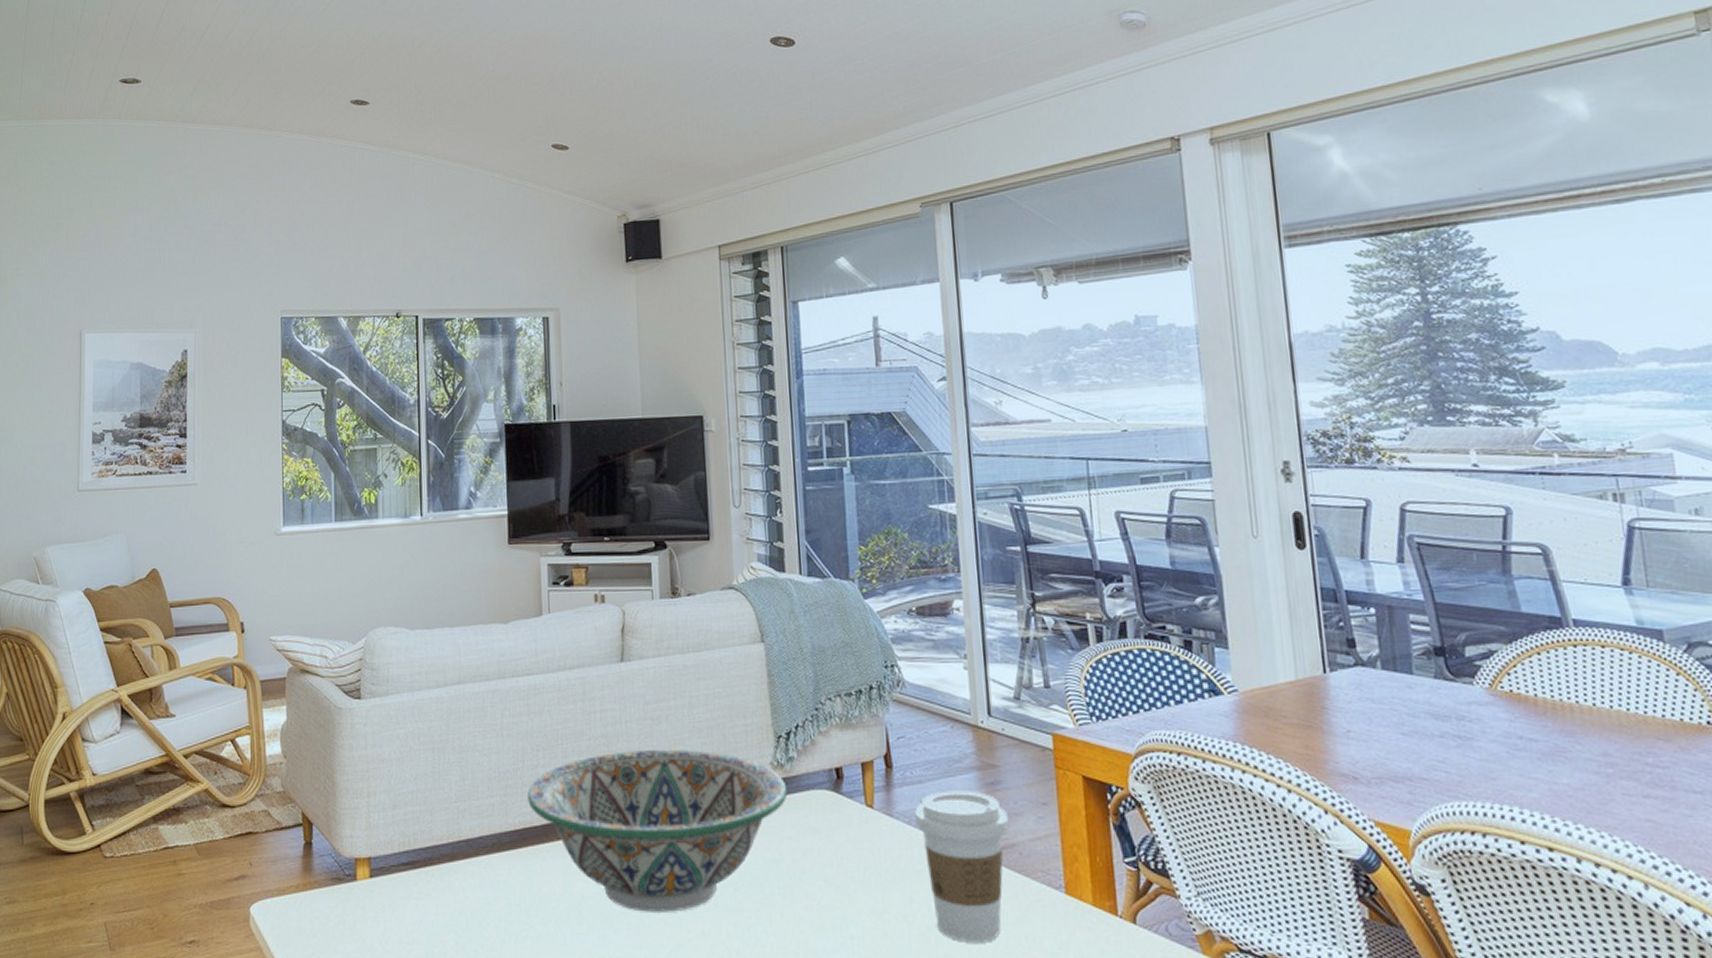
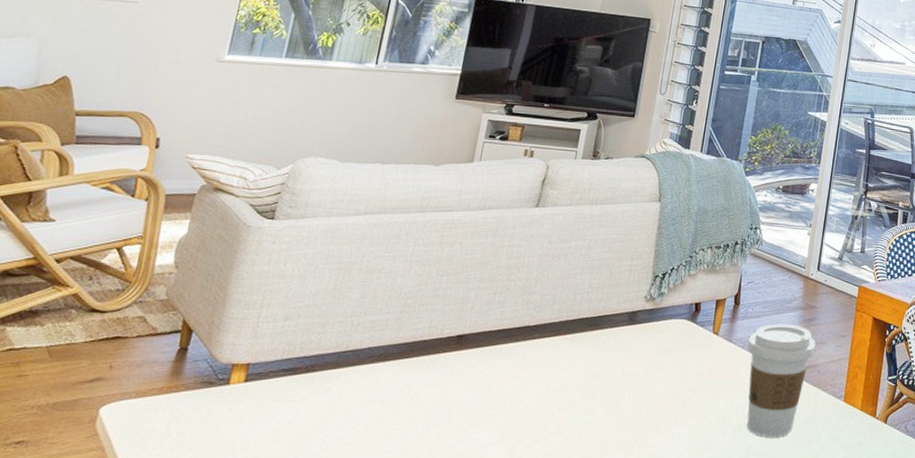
decorative bowl: present [527,749,788,912] -> none [422,280,654,414]

